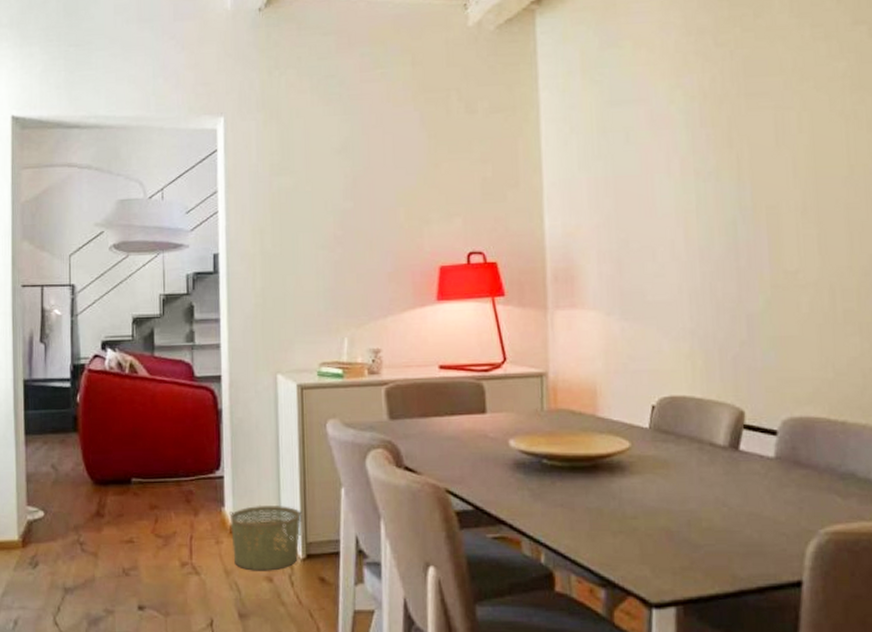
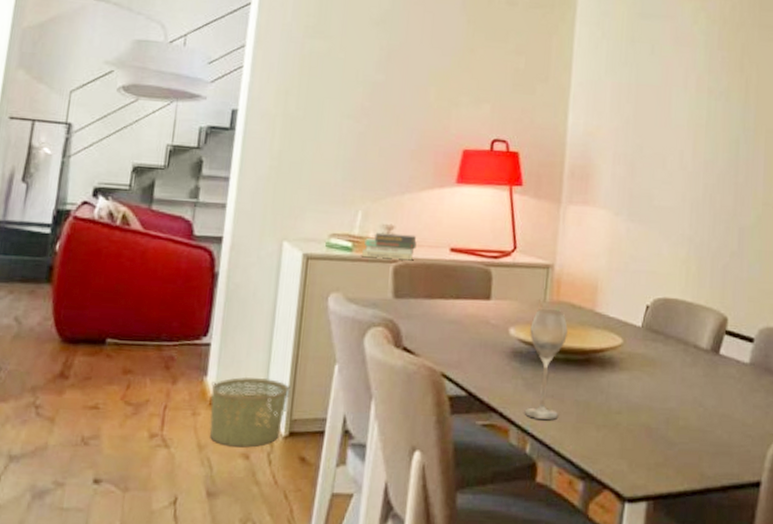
books: none [353,356,405,383] -> present [362,232,417,261]
wineglass: none [530,418,571,530] -> present [524,309,568,421]

